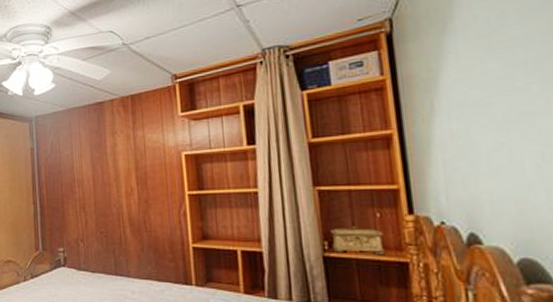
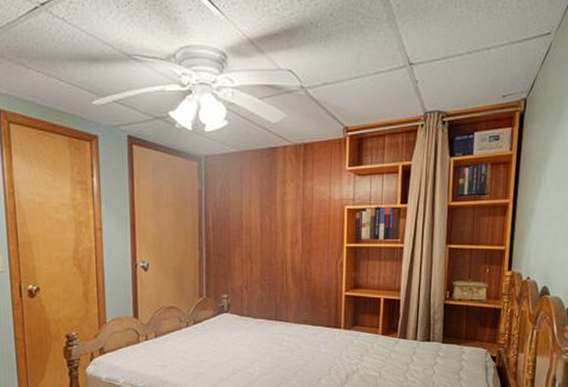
books: none [195,148,252,187] -> present [355,206,402,241]
books: none [316,92,361,133] -> present [458,163,491,197]

